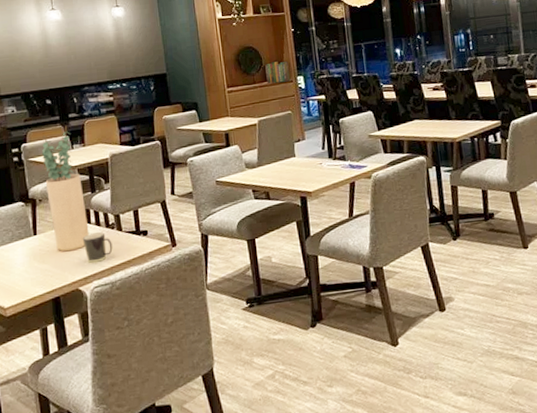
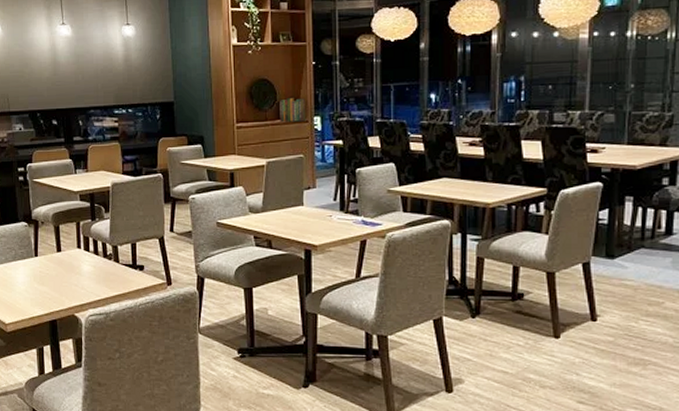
vase: present [42,125,89,252] -> none [46,148,87,277]
mug: present [82,232,113,263] -> none [80,262,109,291]

